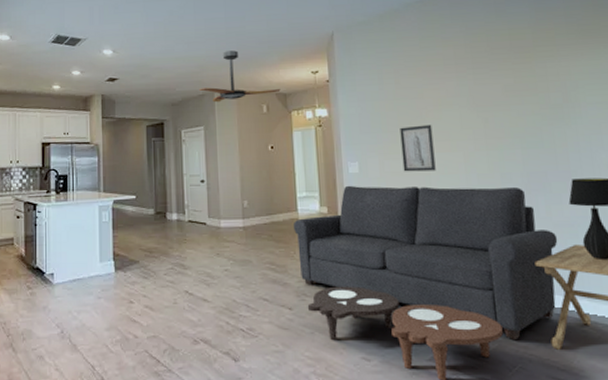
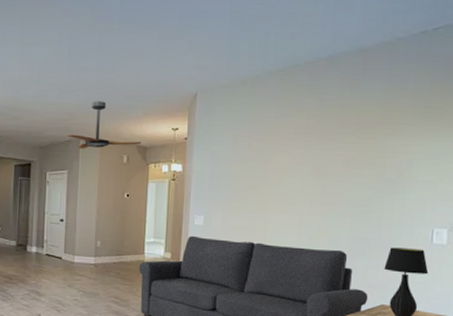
wall art: present [400,124,436,172] -> none [243,187,275,230]

